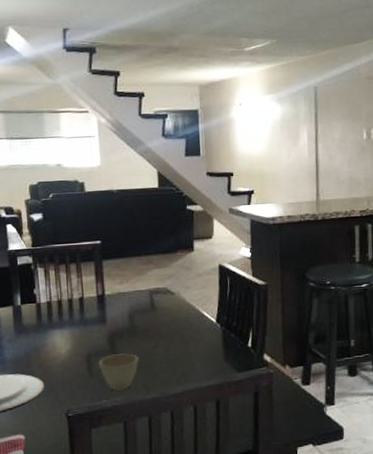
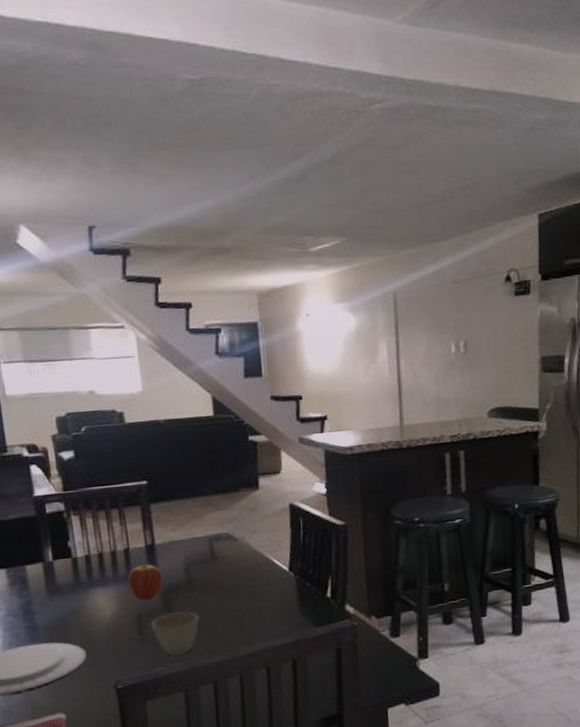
fruit: none [81,310,110,342] -> present [127,563,163,600]

